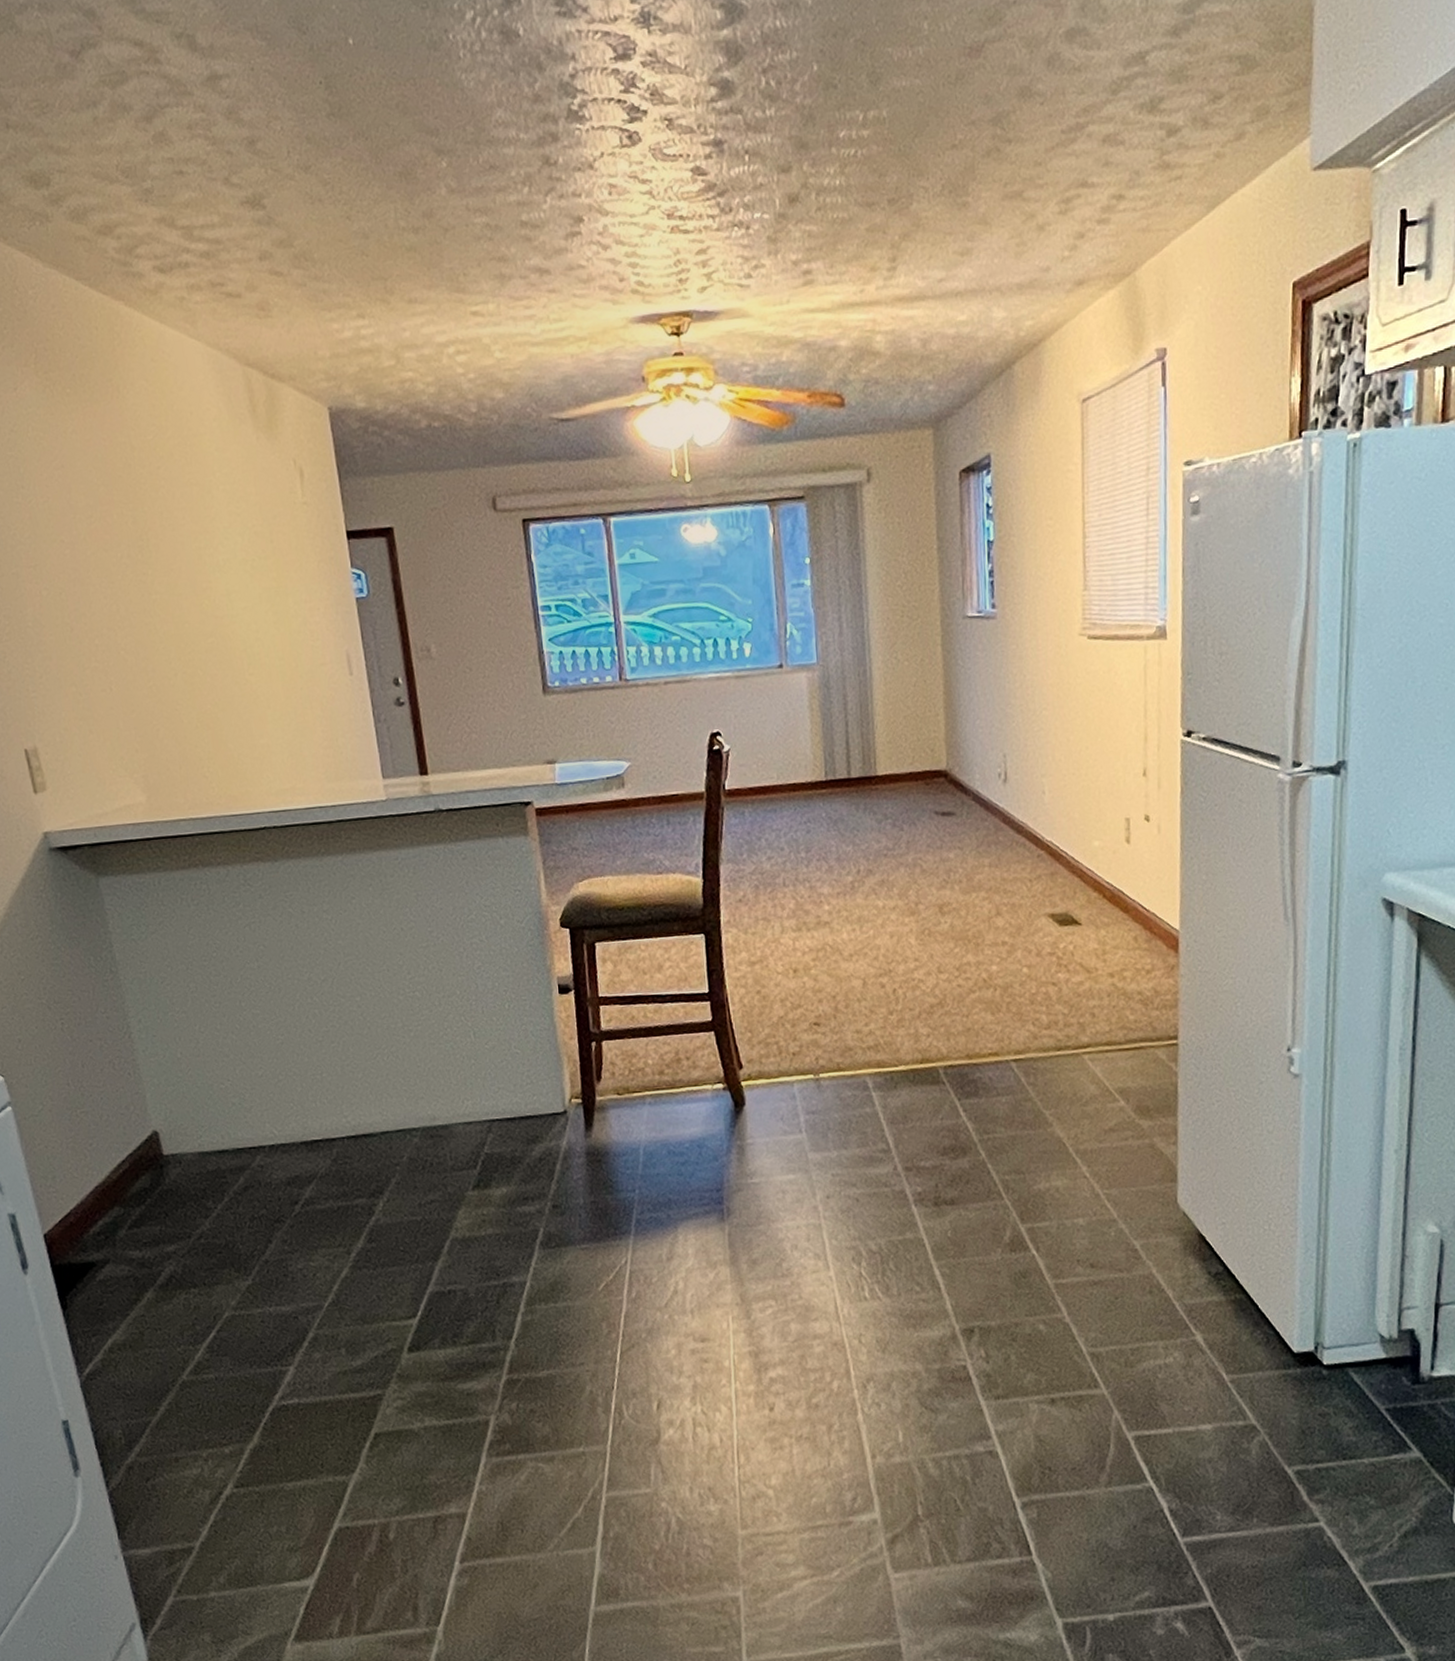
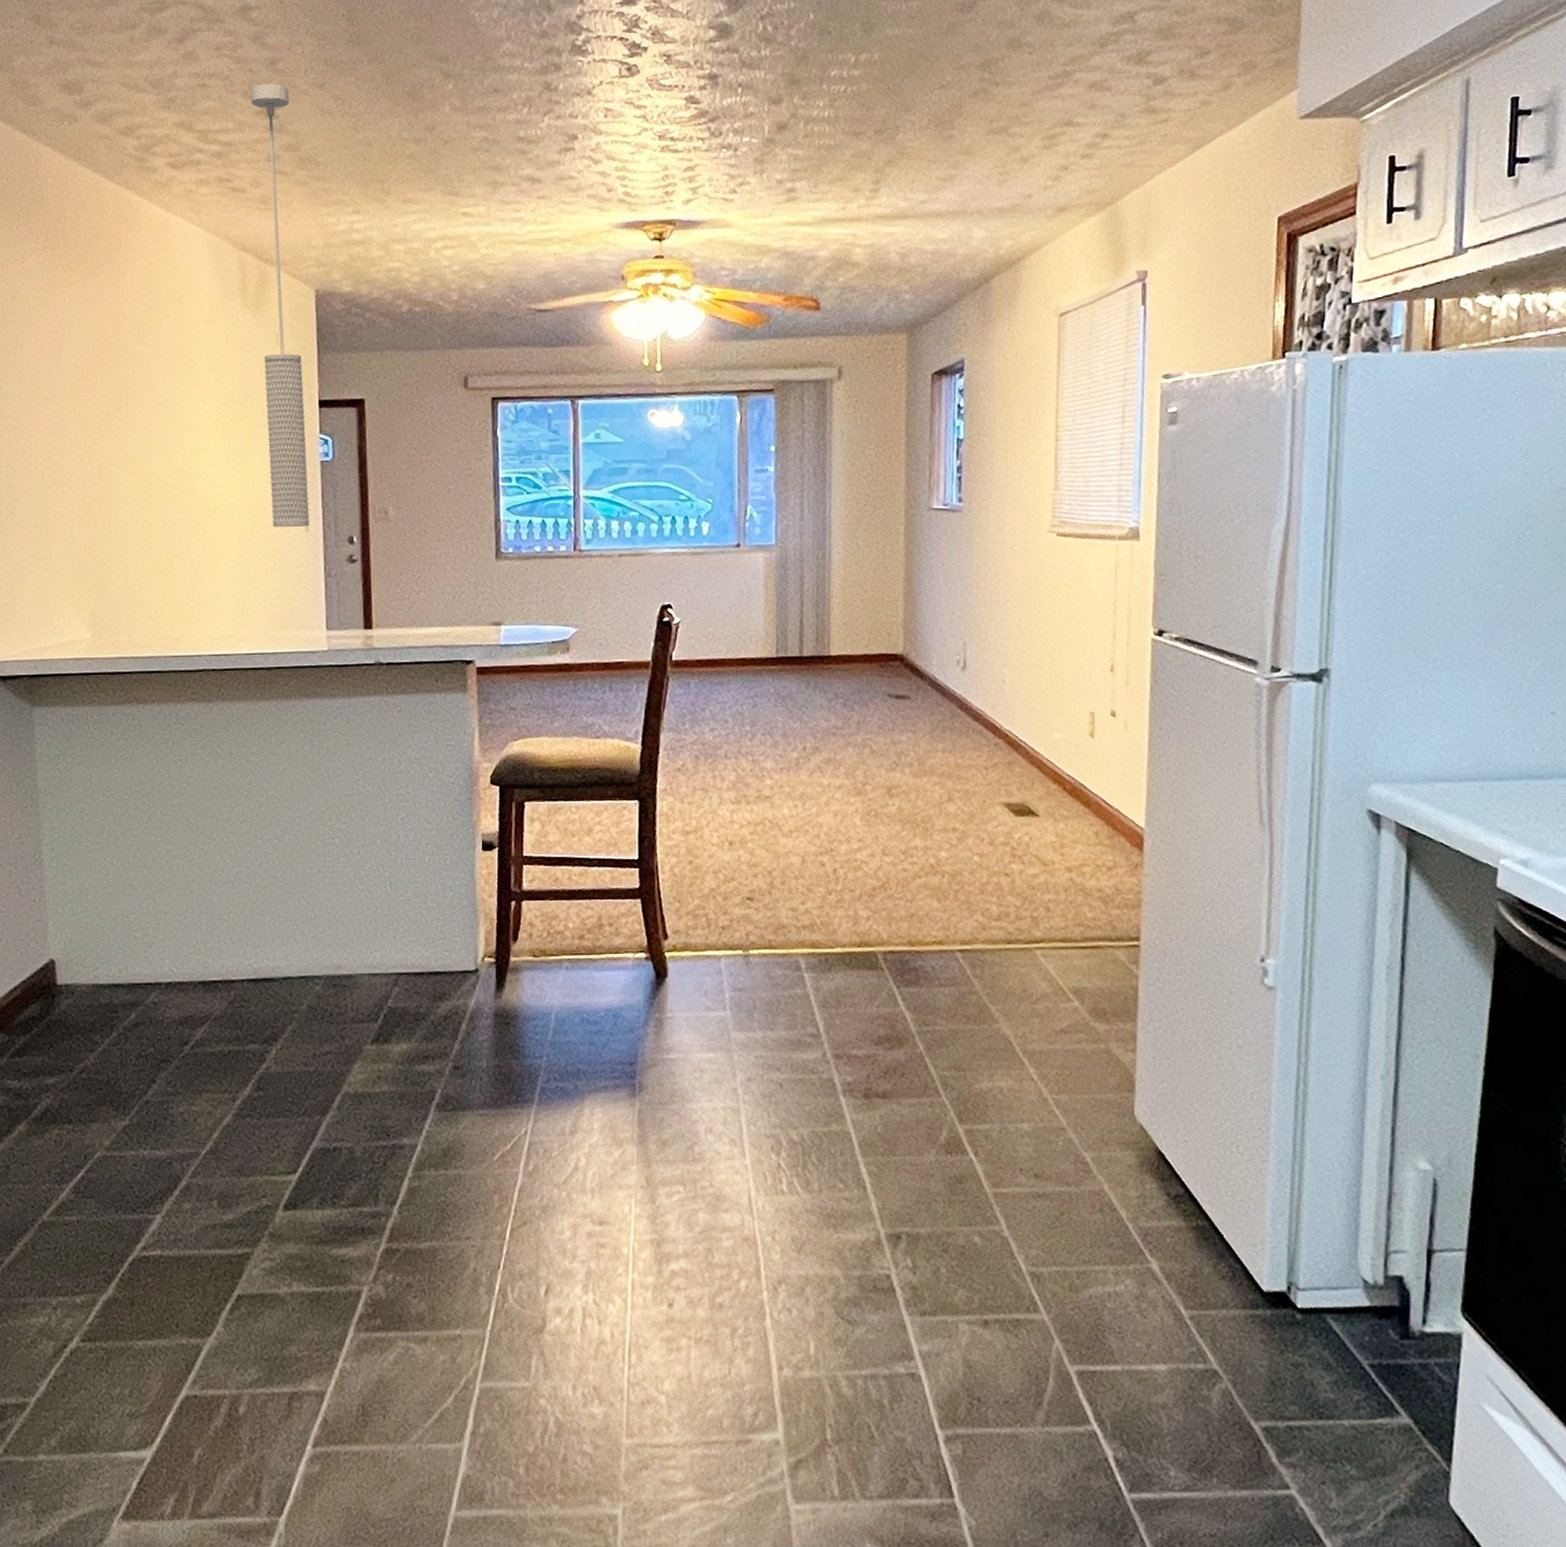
pendant light: none [231,168,353,672] -> present [250,83,310,527]

